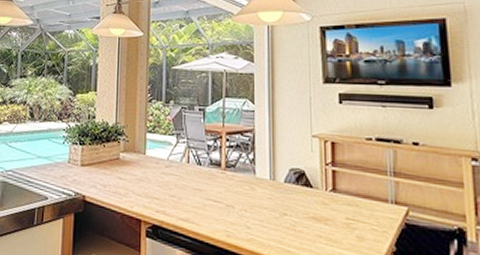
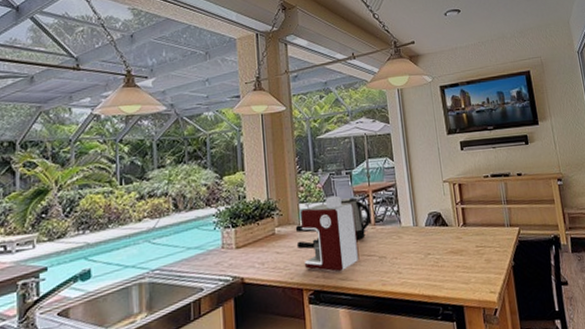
coffee maker: none [139,130,204,212] -> present [295,195,360,272]
kettle: none [190,135,221,182] -> present [340,197,371,240]

